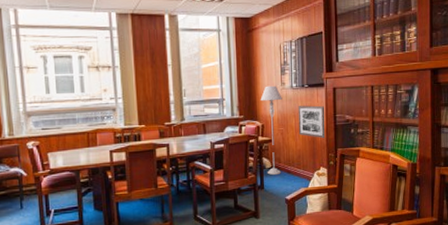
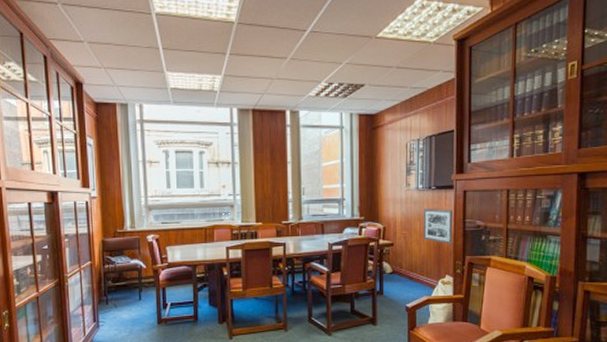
floor lamp: present [260,85,282,175] -> none [383,186,407,280]

